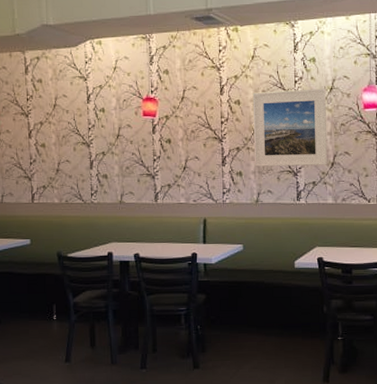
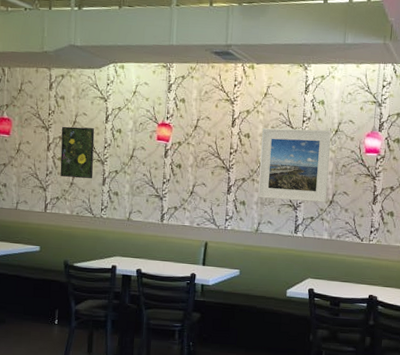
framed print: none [41,110,80,164] -> present [60,126,95,179]

